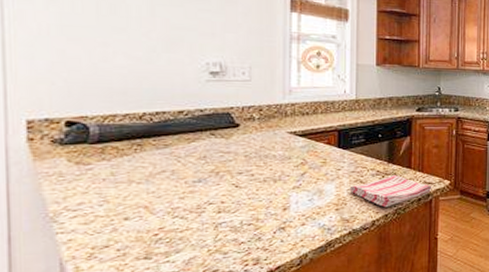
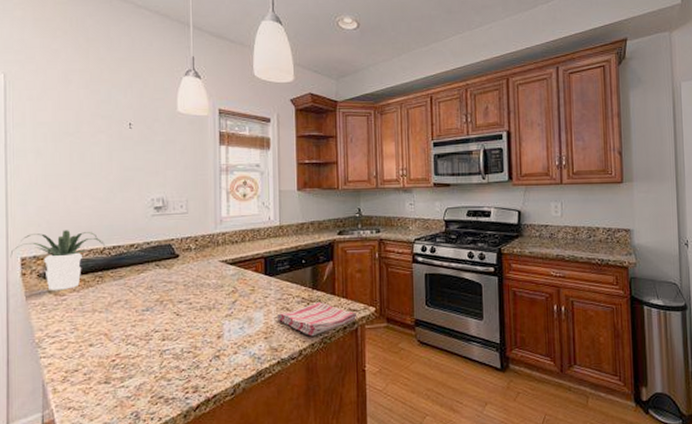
potted plant: none [10,91,147,158] -> present [10,230,106,290]

